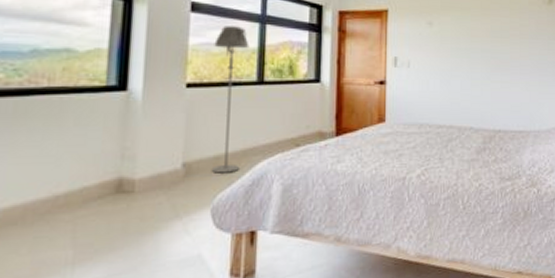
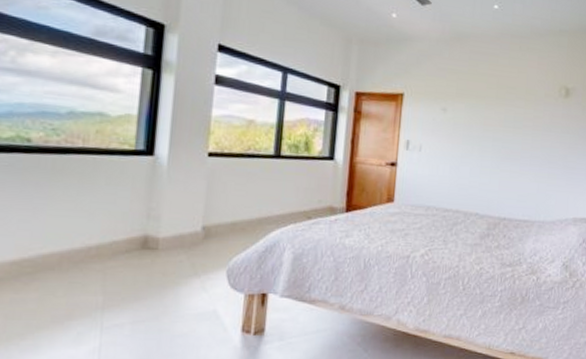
floor lamp: present [211,26,250,173] -> none [228,100,269,239]

